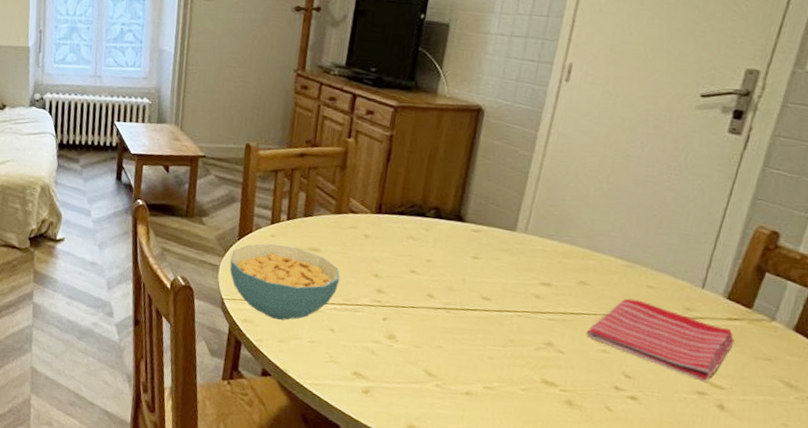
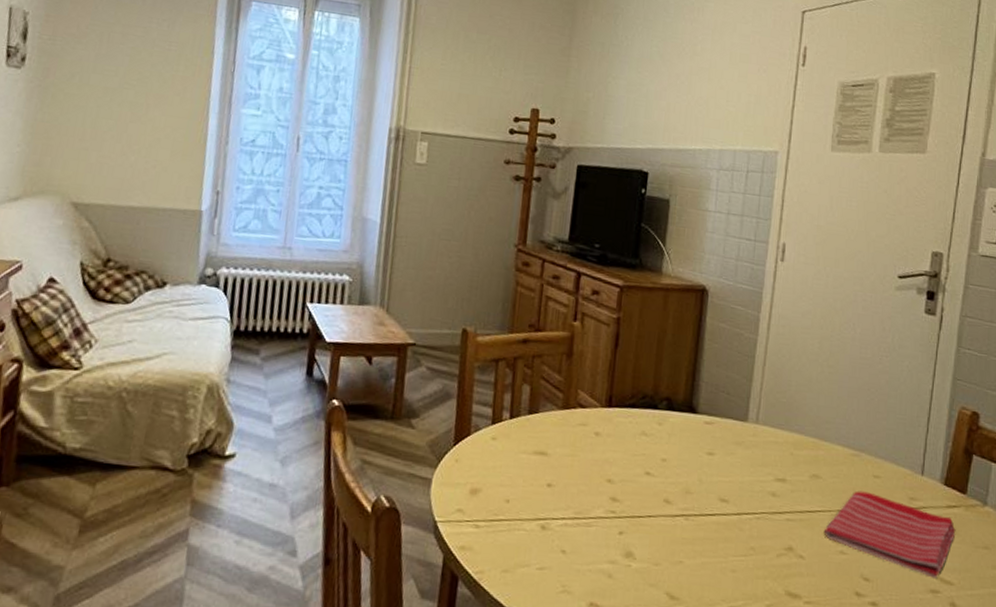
cereal bowl: present [229,244,340,320] -> none [444,449,571,544]

